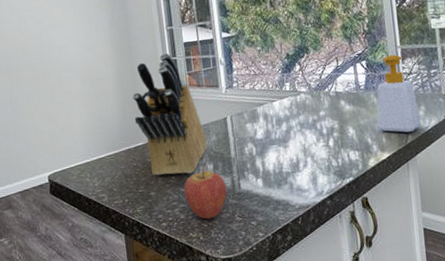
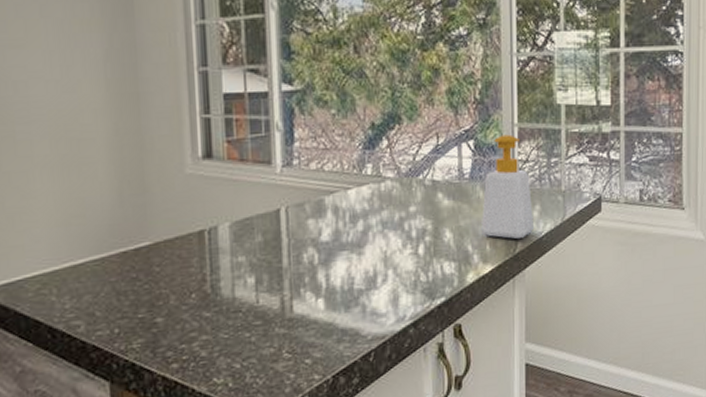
knife block: present [133,52,208,176] -> none [137,106,249,293]
fruit: present [183,163,227,220] -> none [208,274,273,358]

